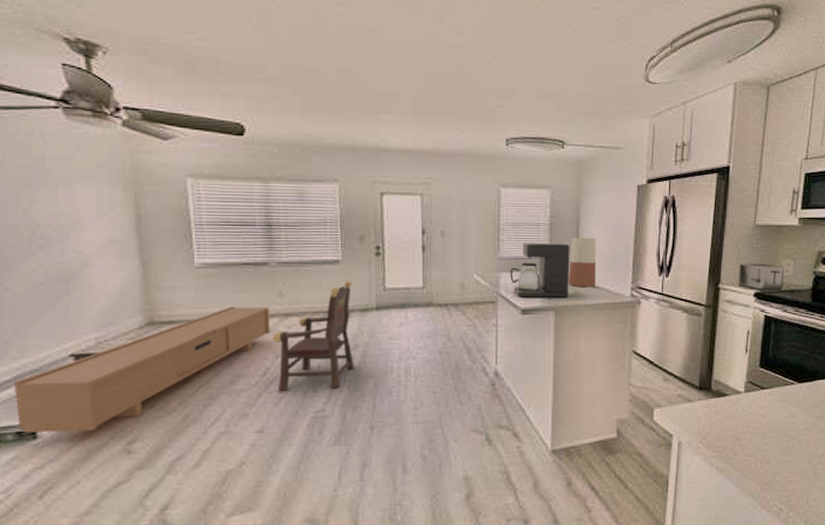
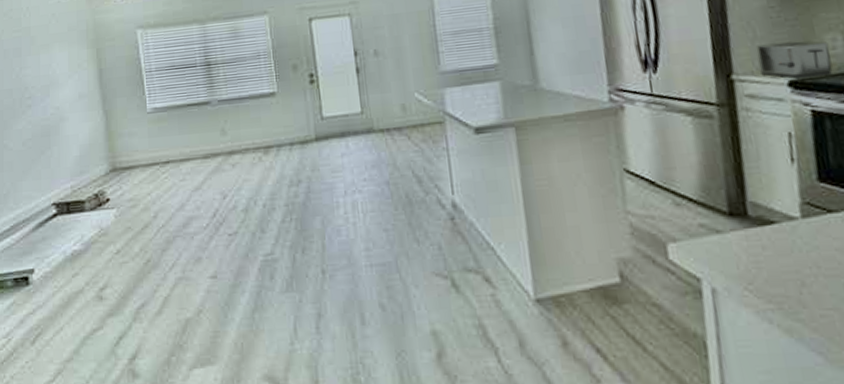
tv stand: present [13,306,271,433] -> none [11,146,217,279]
armchair: present [272,281,355,392] -> none [218,113,300,234]
coffee maker: present [510,243,570,298] -> none [455,47,529,115]
vase: present [569,237,596,287] -> none [522,36,561,97]

